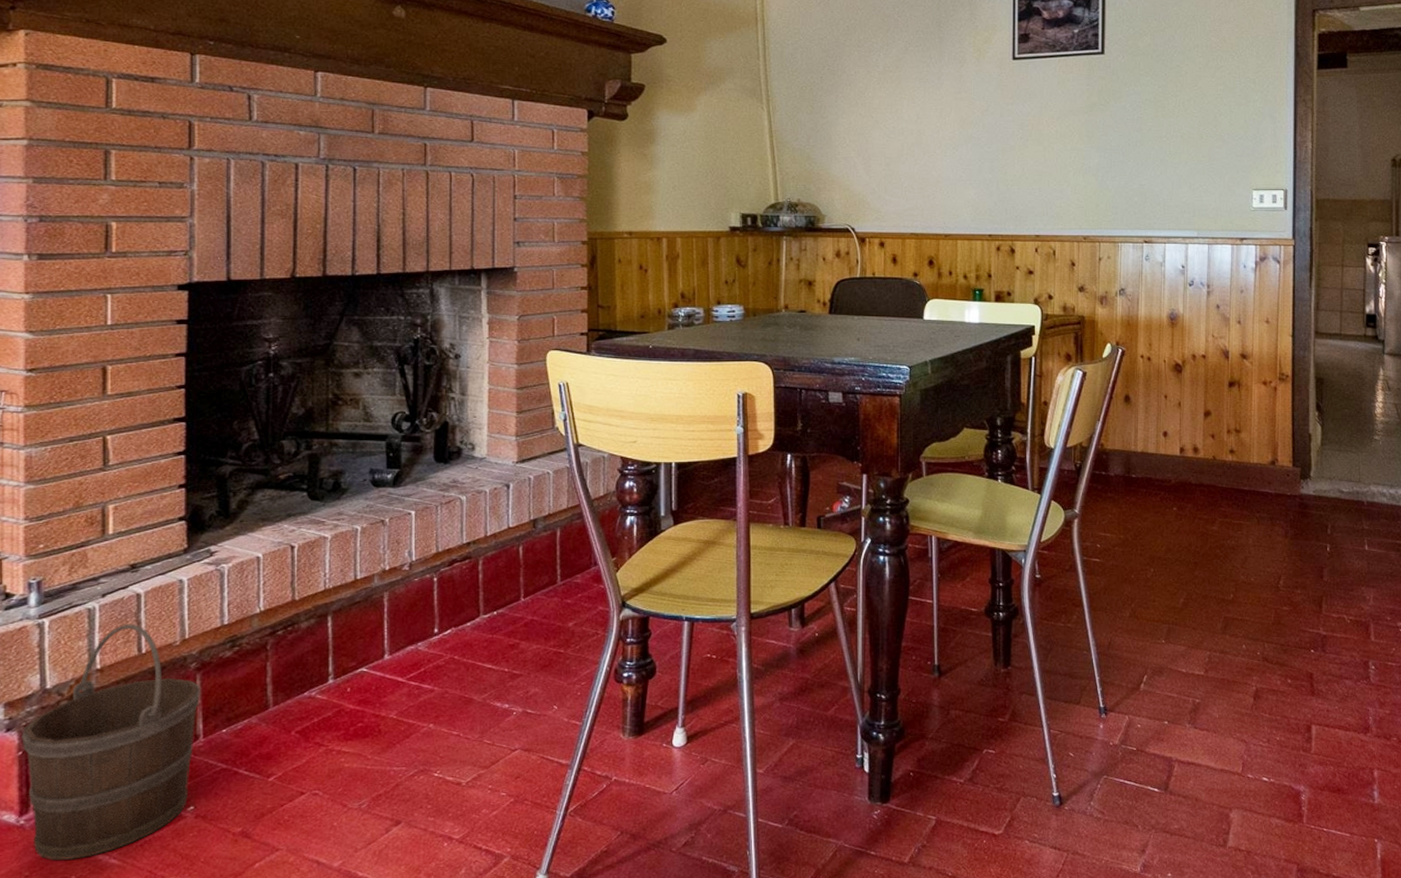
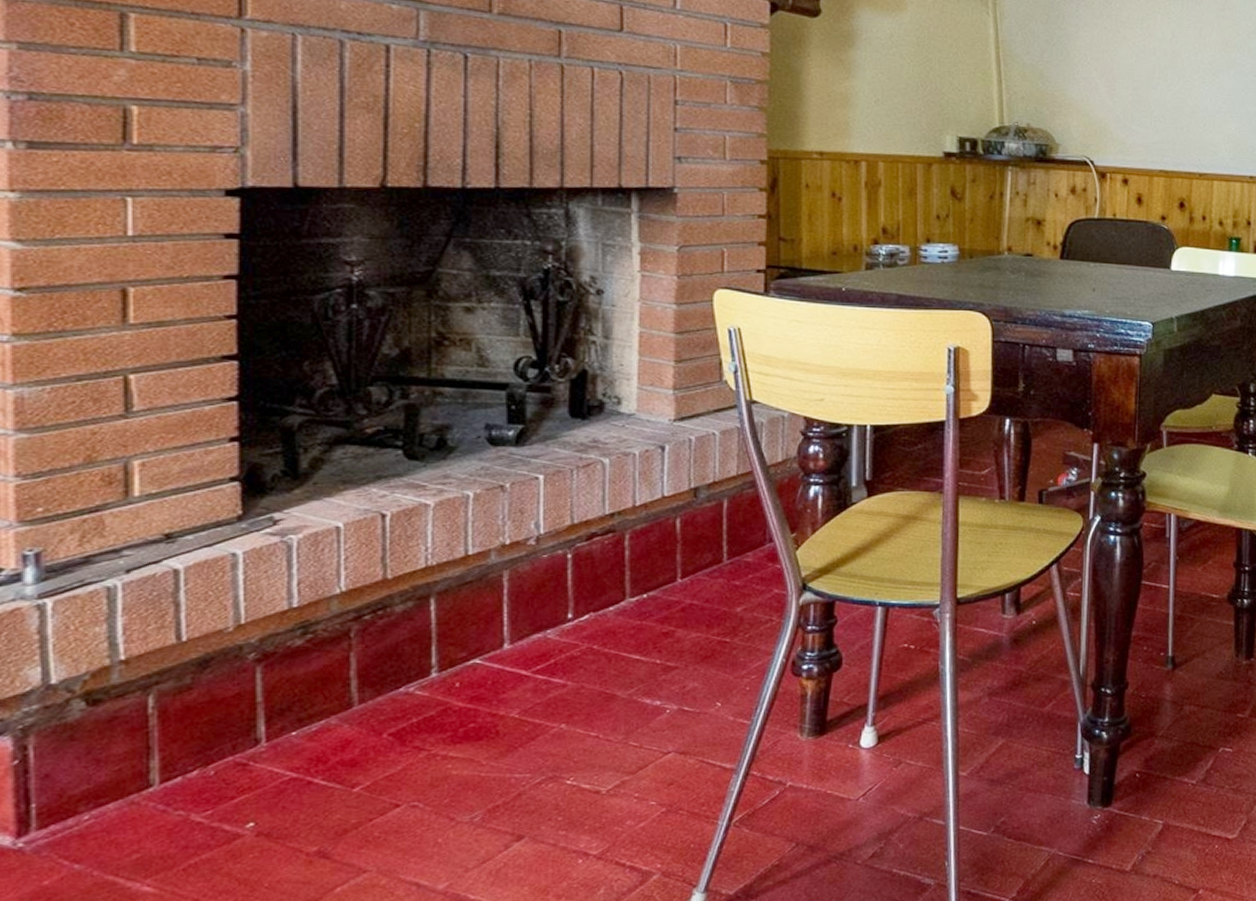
bucket: present [22,623,200,861] -> none [17,605,261,890]

